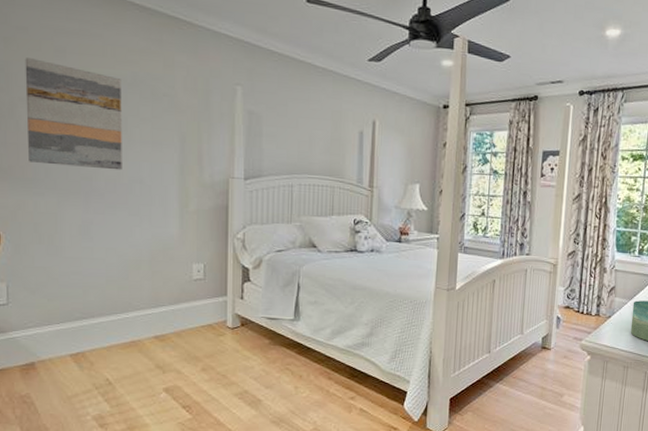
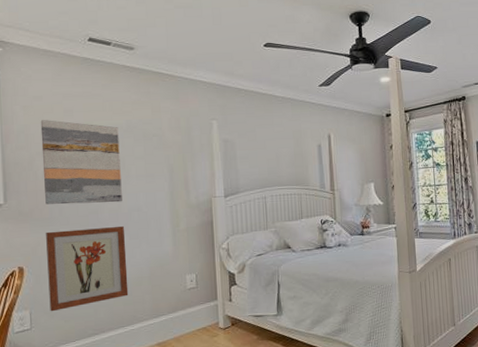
wall art: none [27,194,124,288] -> present [45,225,129,312]

